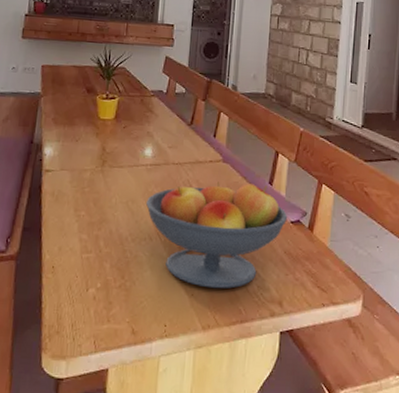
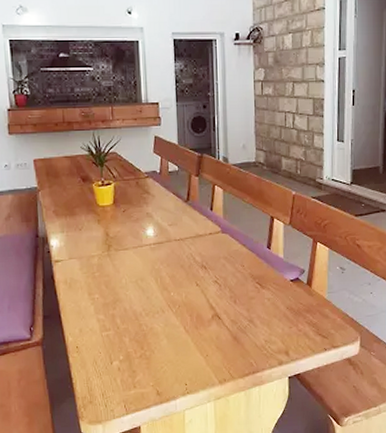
fruit bowl: present [146,181,288,289] -> none [154,250,288,348]

